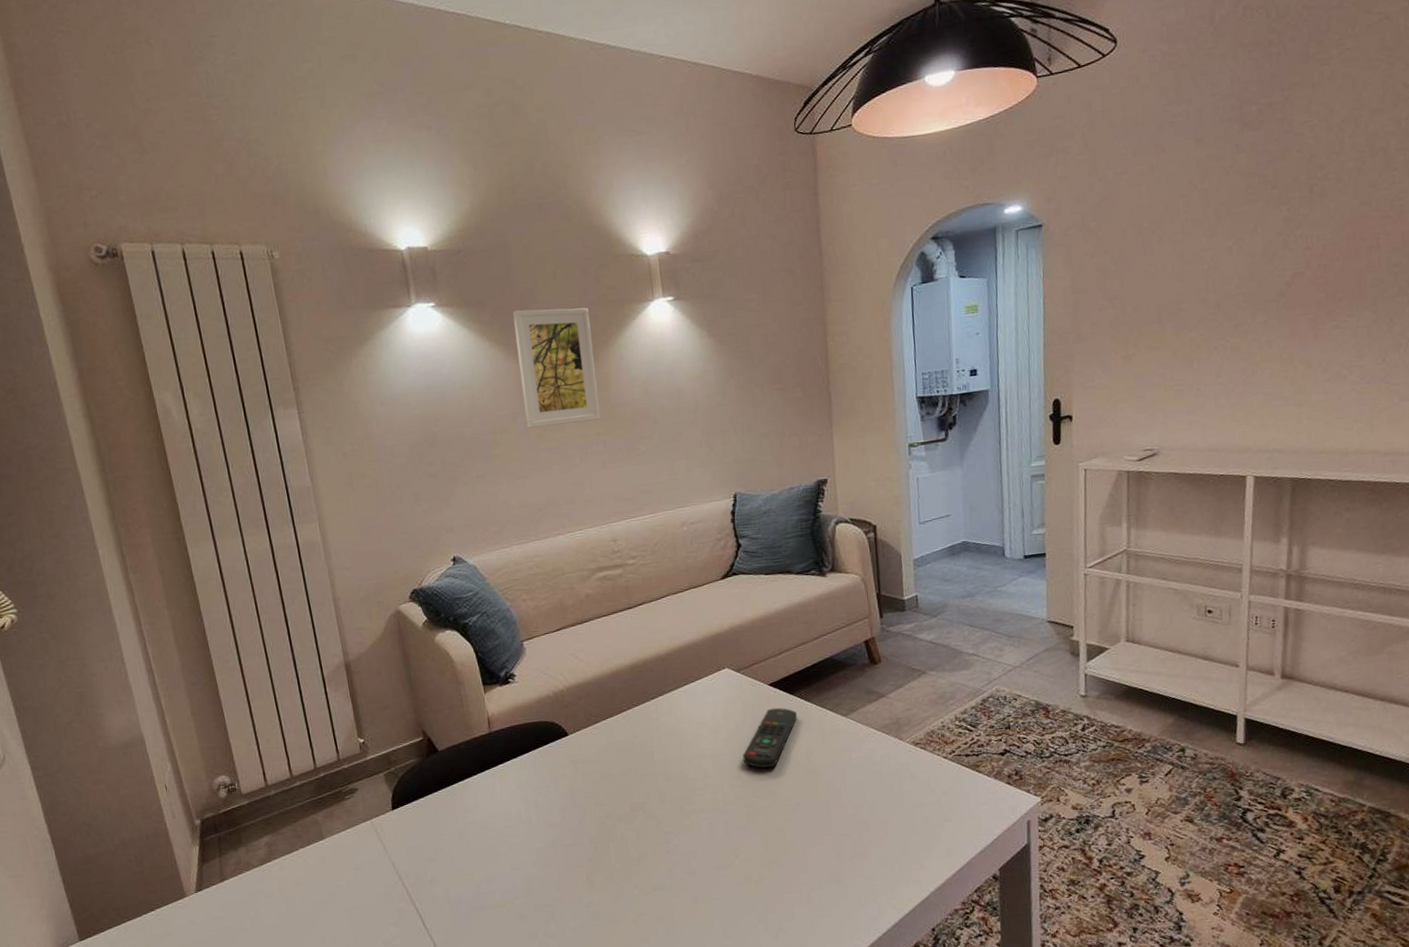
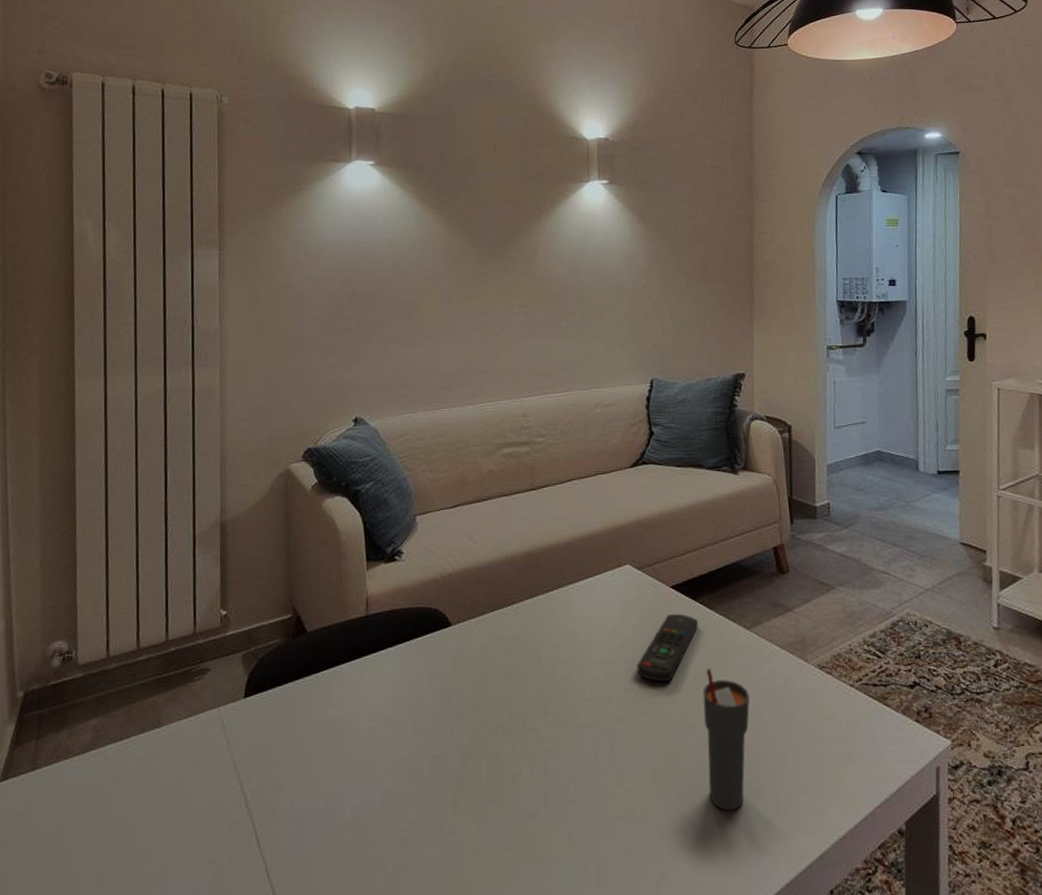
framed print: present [512,307,601,428] -> none [449,177,525,293]
cup: none [805,753,851,871] -> present [703,668,750,811]

